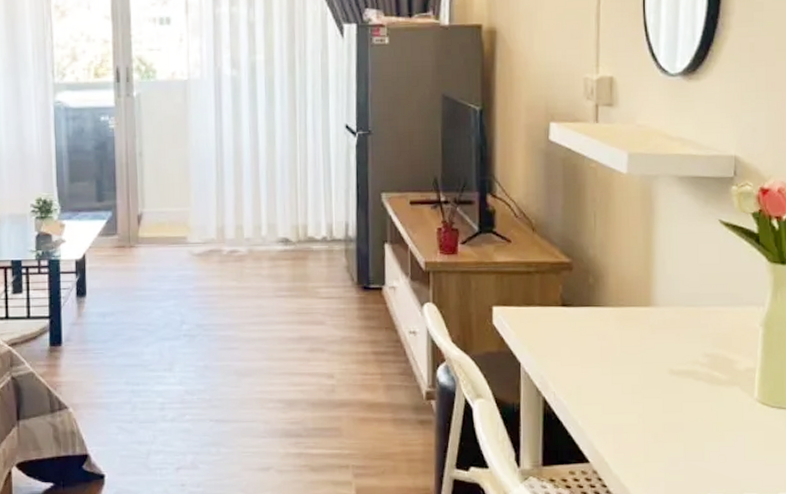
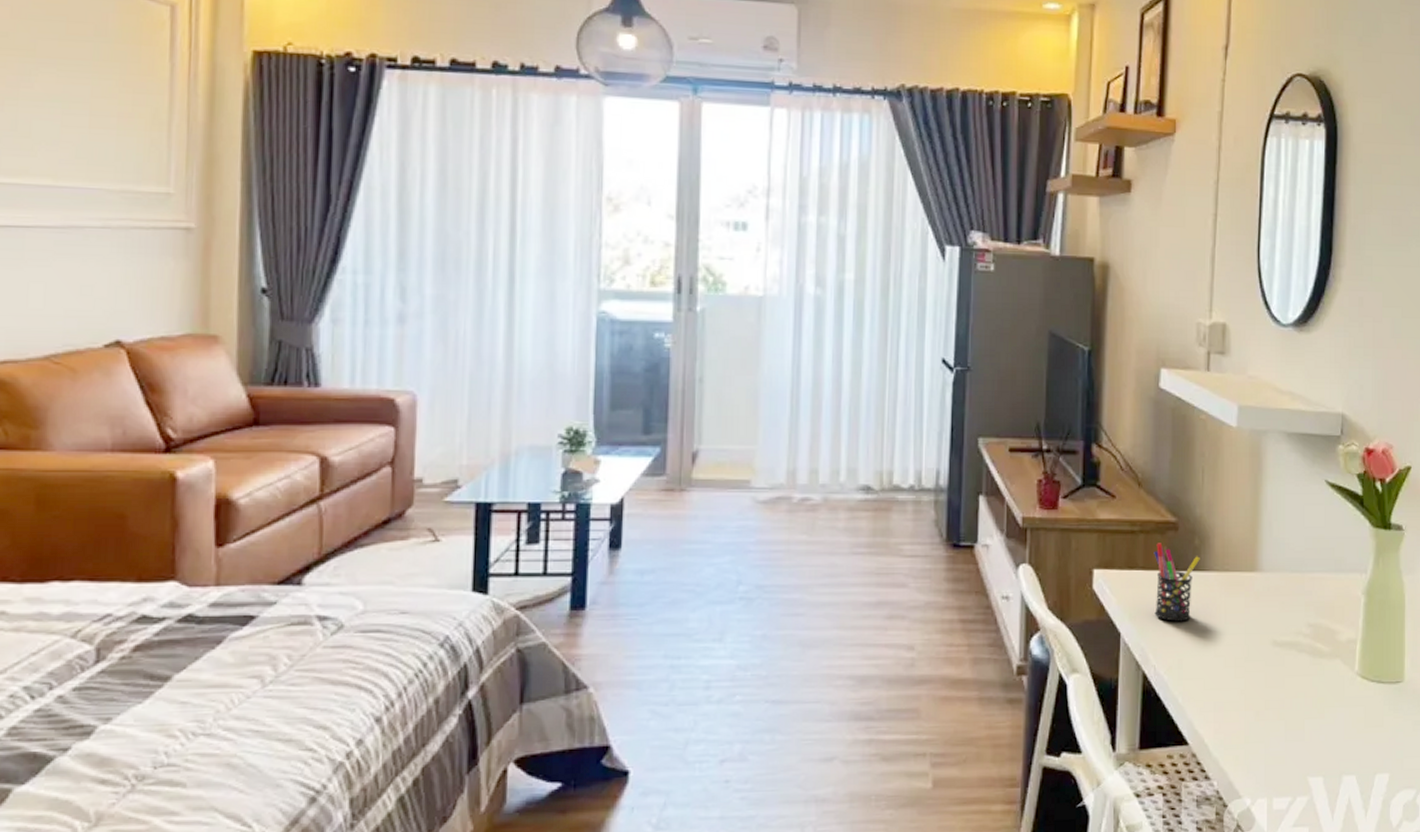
pen holder: none [550,282,595,353] -> present [1154,543,1200,622]

